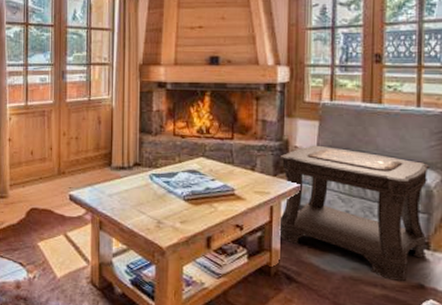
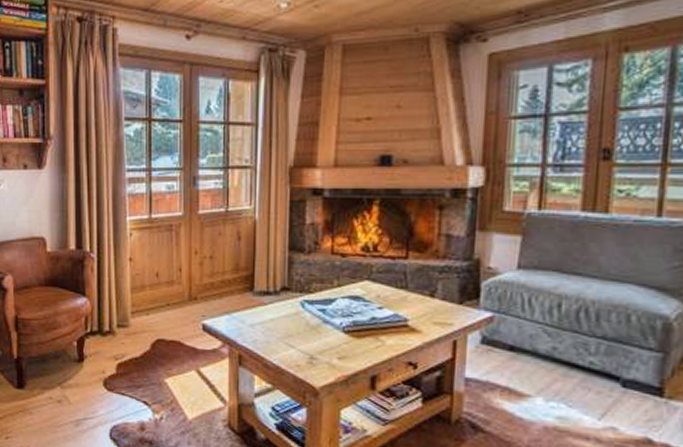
side table: present [278,145,430,282] -> none [462,265,671,436]

